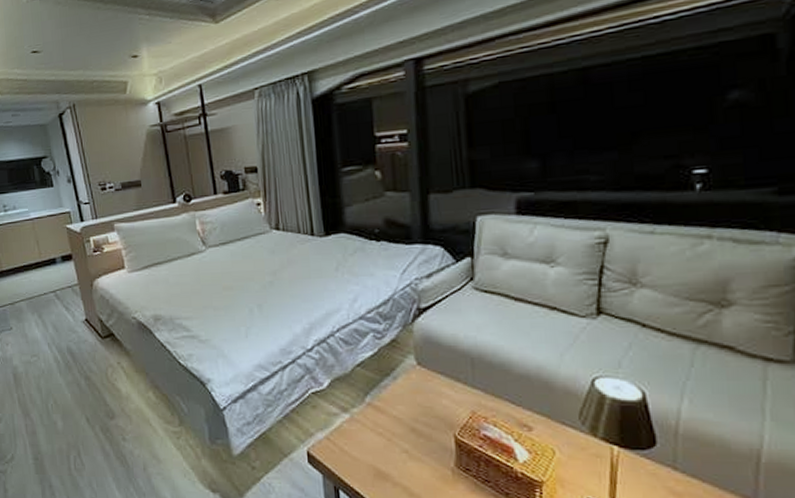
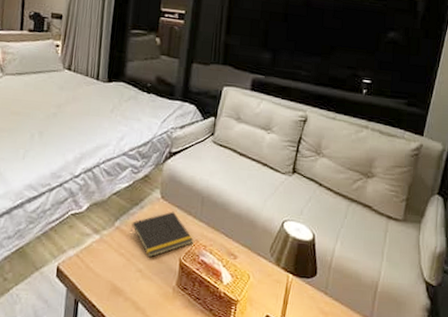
notepad: none [385,379,469,436] -> present [130,211,194,258]

